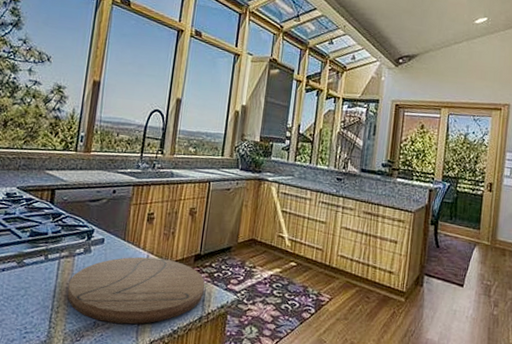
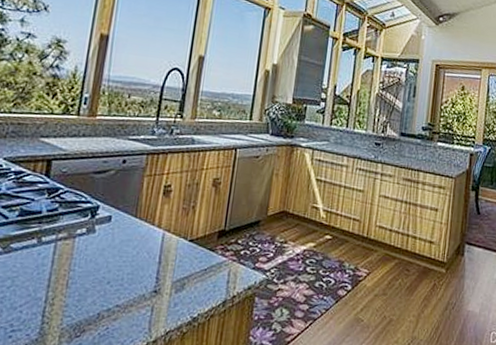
cutting board: present [67,256,205,324] -> none [64,235,230,314]

